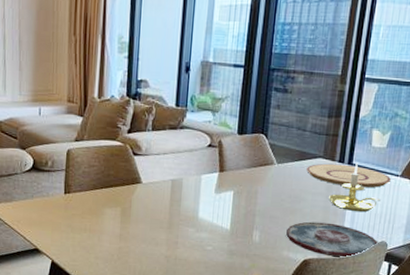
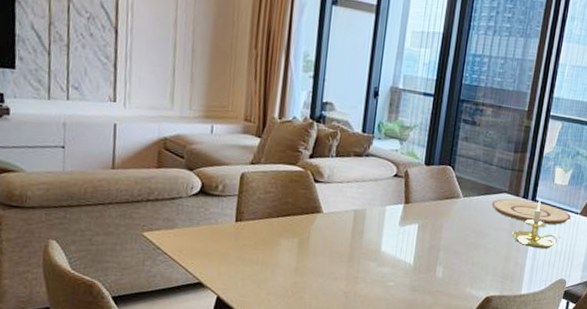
plate: present [286,221,380,257] -> none [469,257,559,294]

